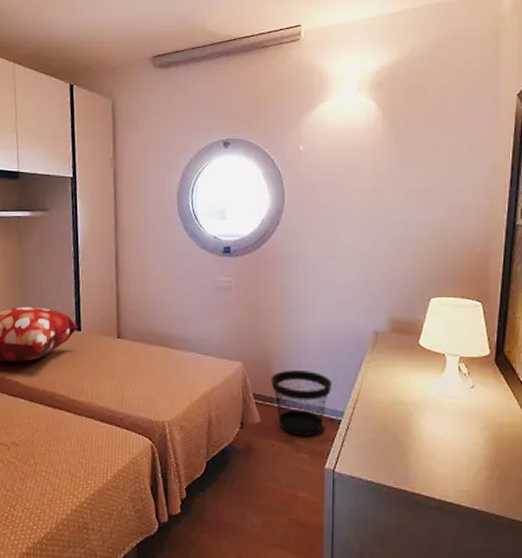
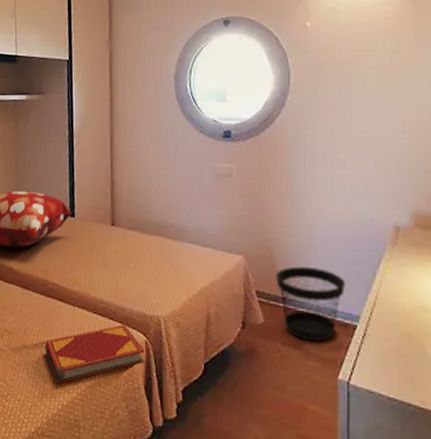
hardback book: none [53,431,151,491] -> present [45,325,145,385]

